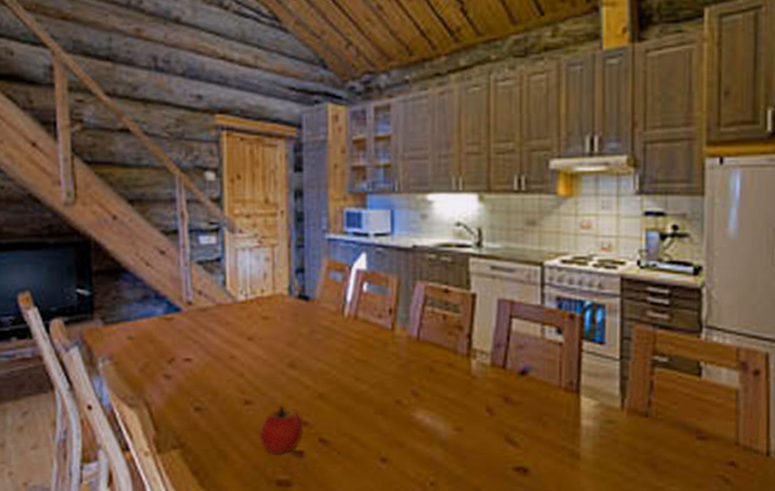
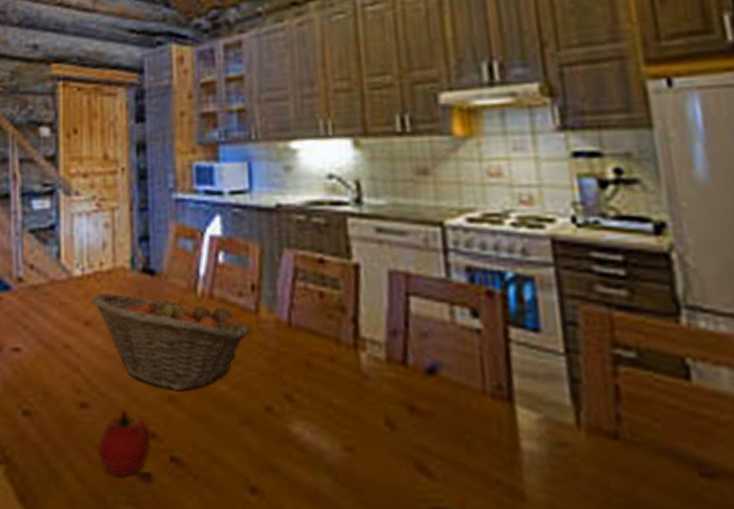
fruit basket: none [254,315,386,390] -> present [91,294,249,391]

